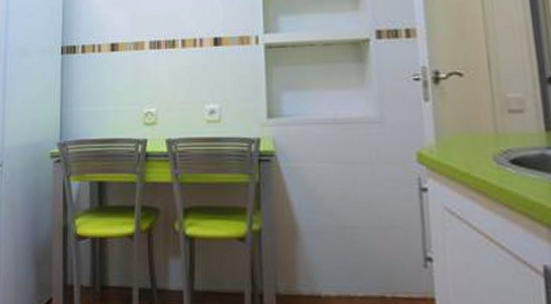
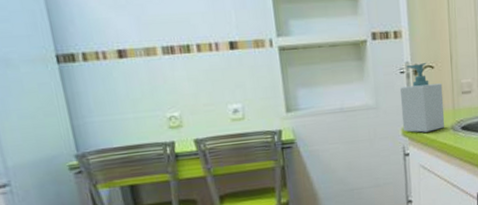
soap bottle: none [413,69,483,161] -> present [399,63,445,133]

